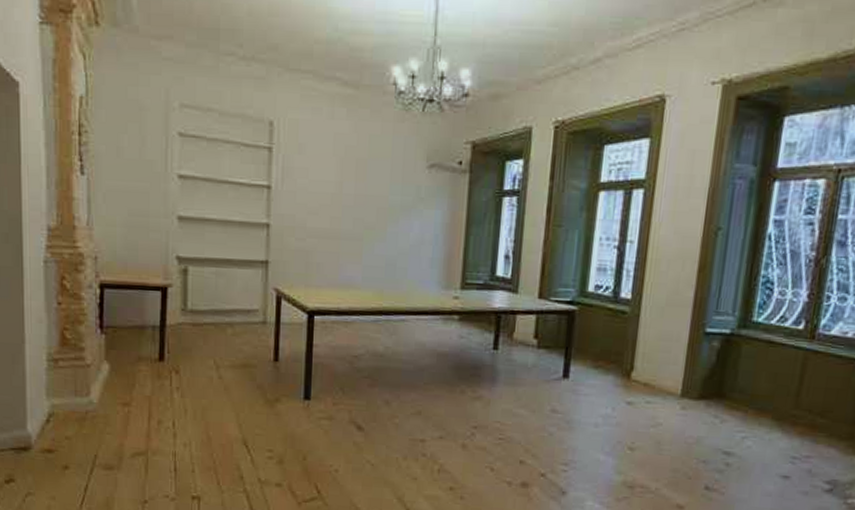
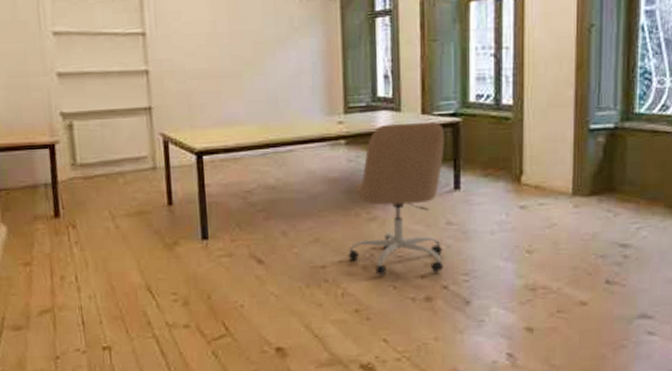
office chair: none [448,304,559,460] -> present [348,121,444,276]

